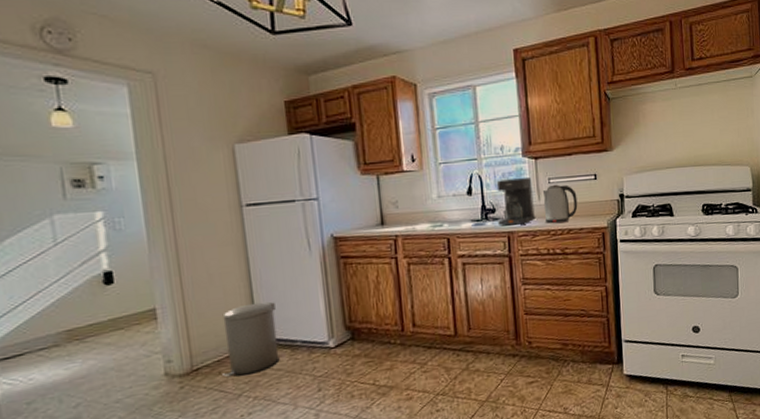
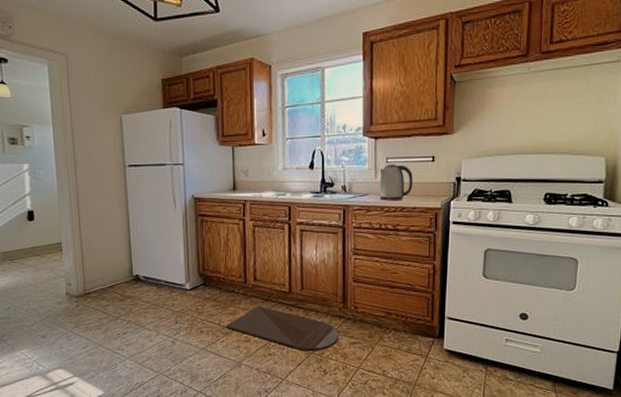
pedal bin: present [222,301,280,378] -> none [106,246,148,304]
door mat: none [383,355,515,401] -> present [226,305,339,351]
coffee maker: present [496,178,536,226] -> none [335,156,371,199]

